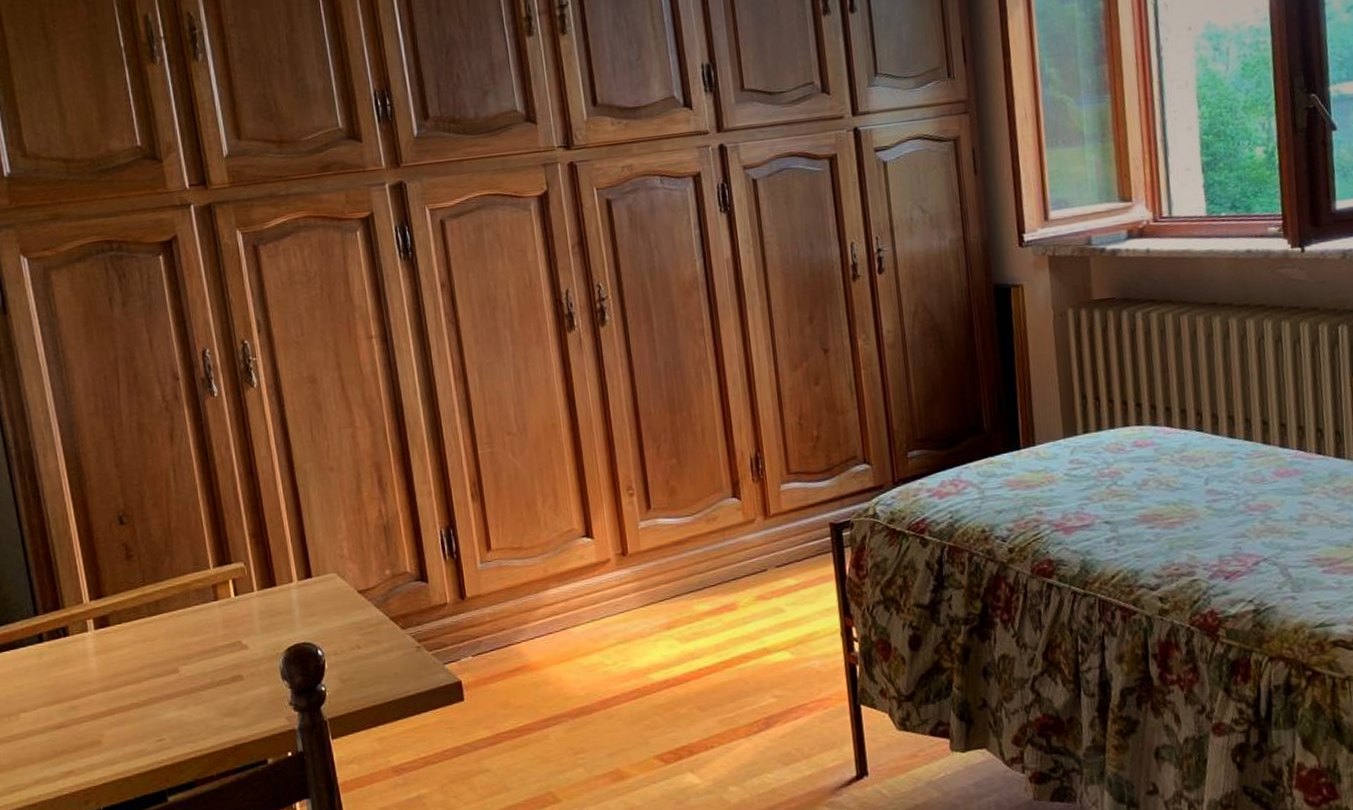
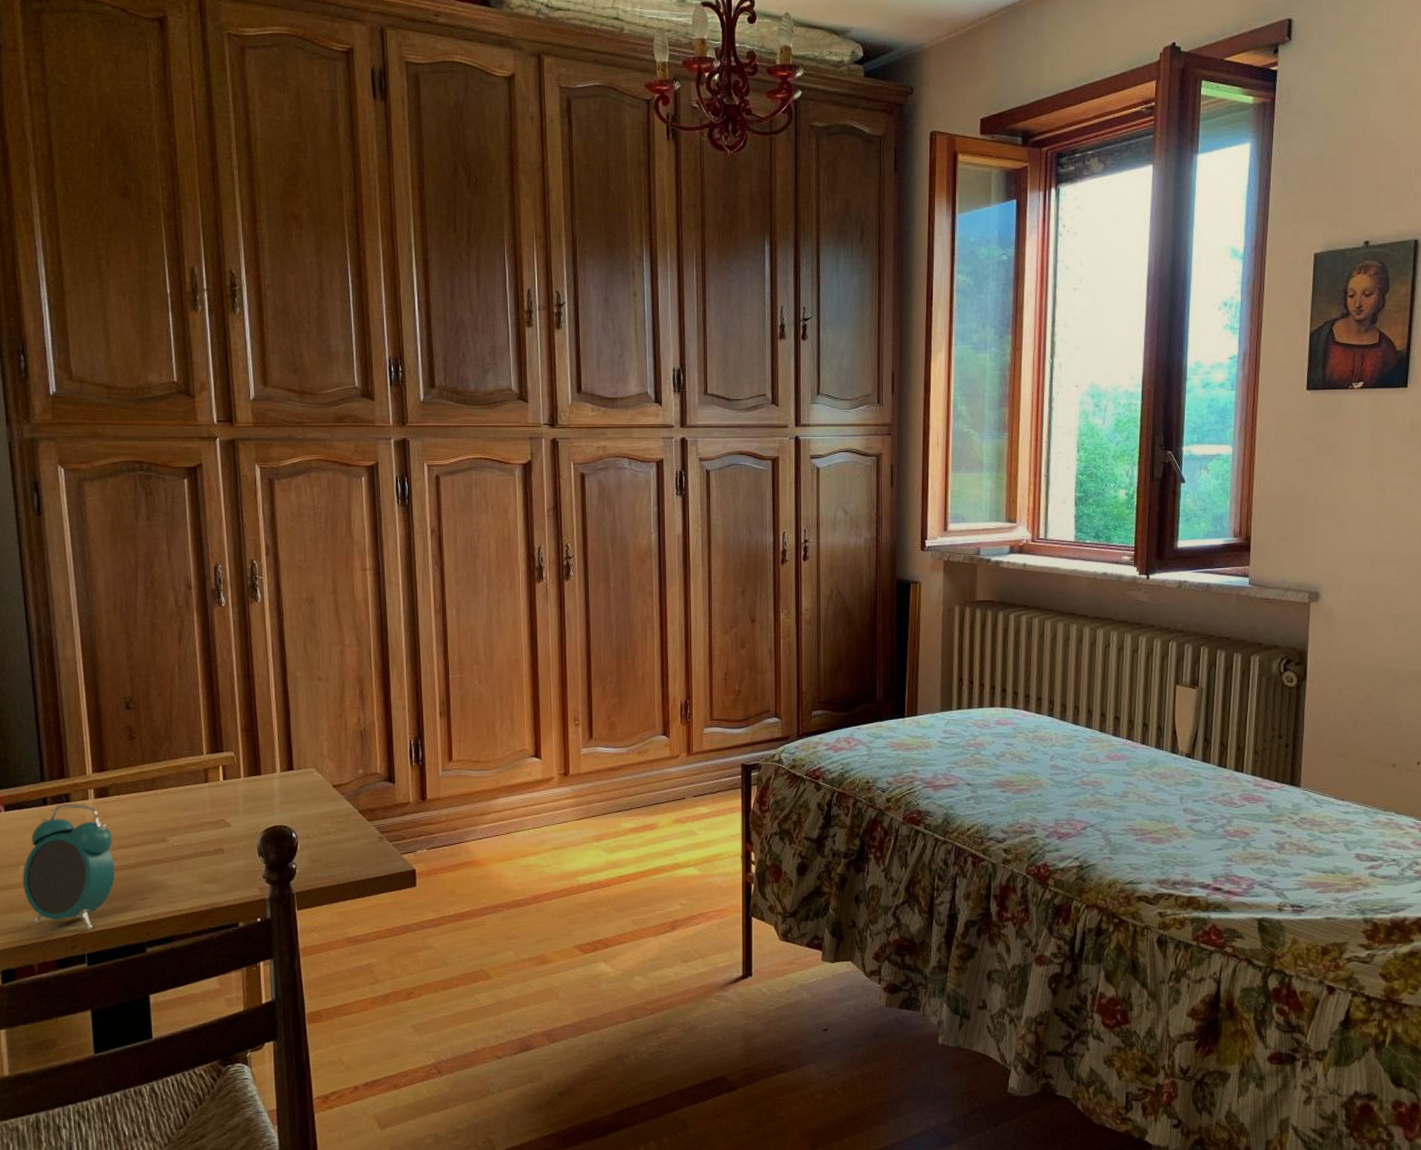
alarm clock: none [24,637,125,782] -> present [23,803,115,931]

